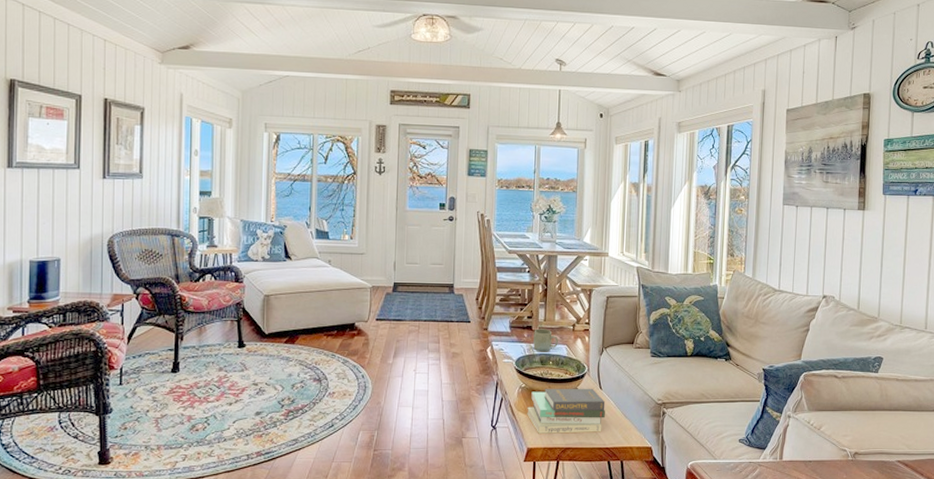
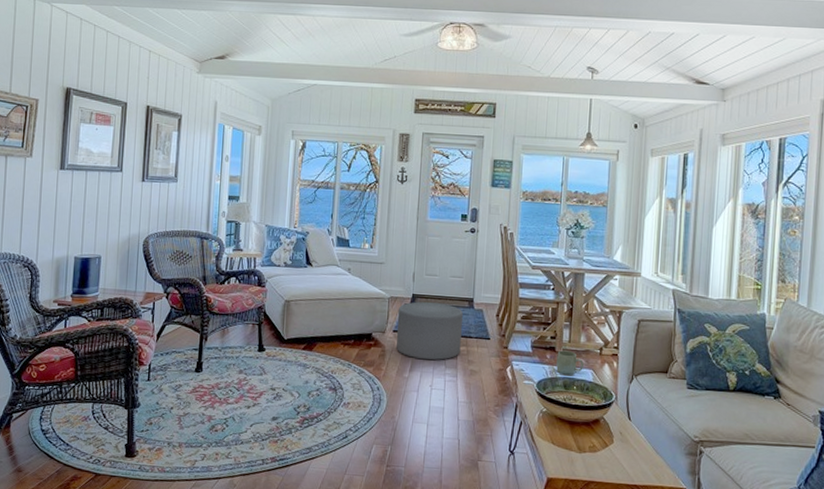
pouf: none [380,290,444,346] -> present [396,302,463,361]
books: present [527,388,606,434] -> none [548,415,635,468]

